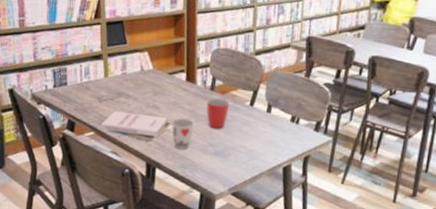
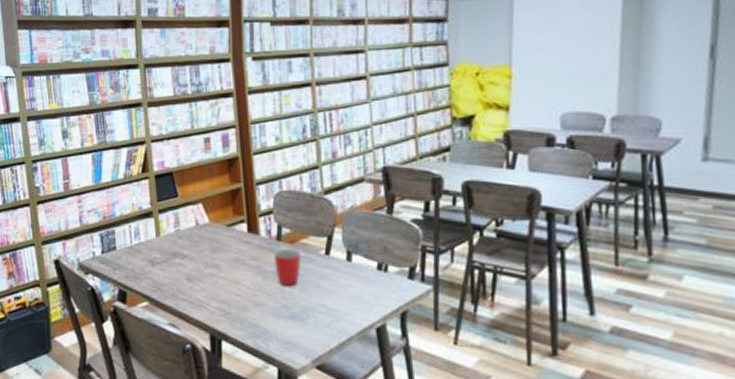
books: present [100,111,171,142] -> none [154,274,235,308]
cup: present [171,118,194,150] -> none [235,277,263,315]

